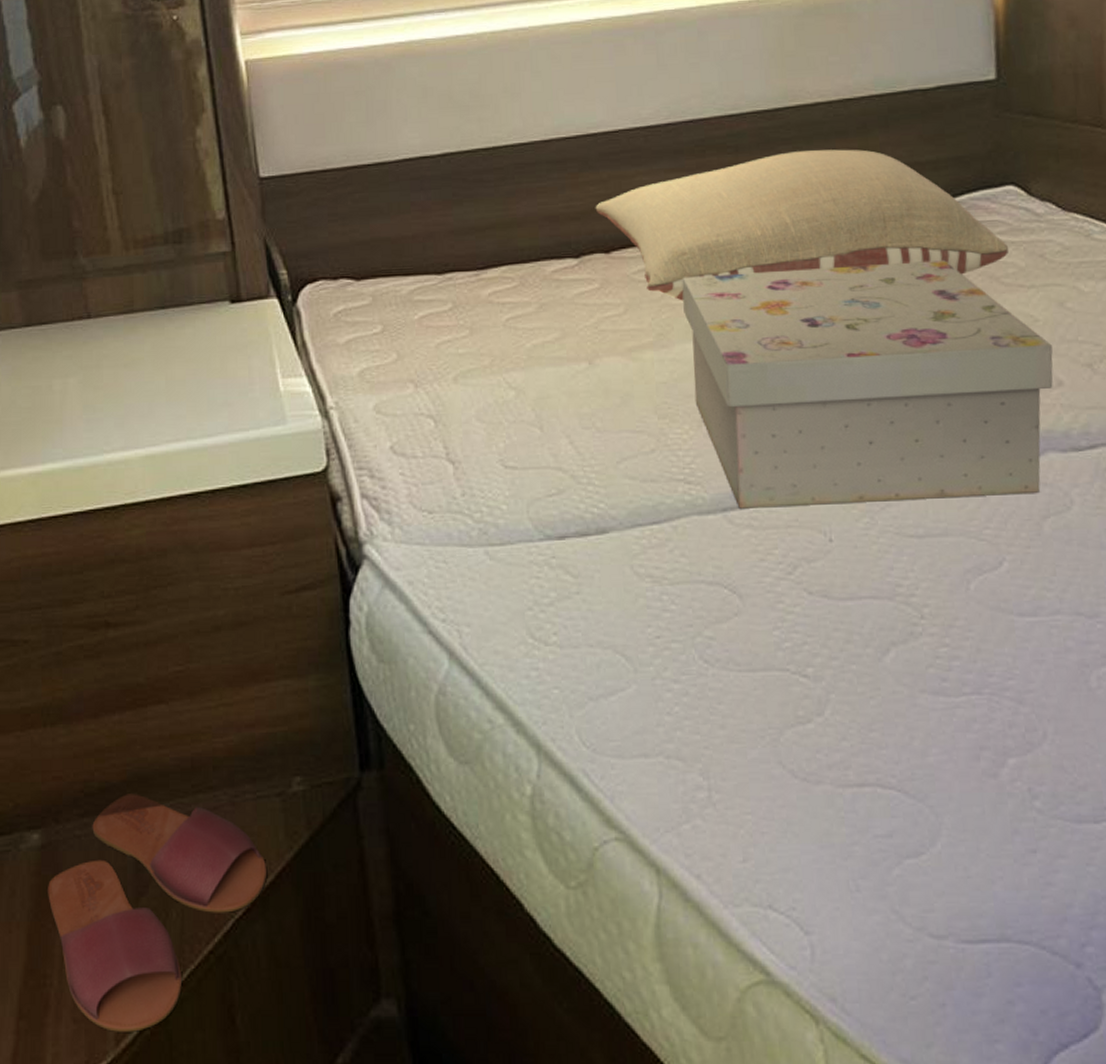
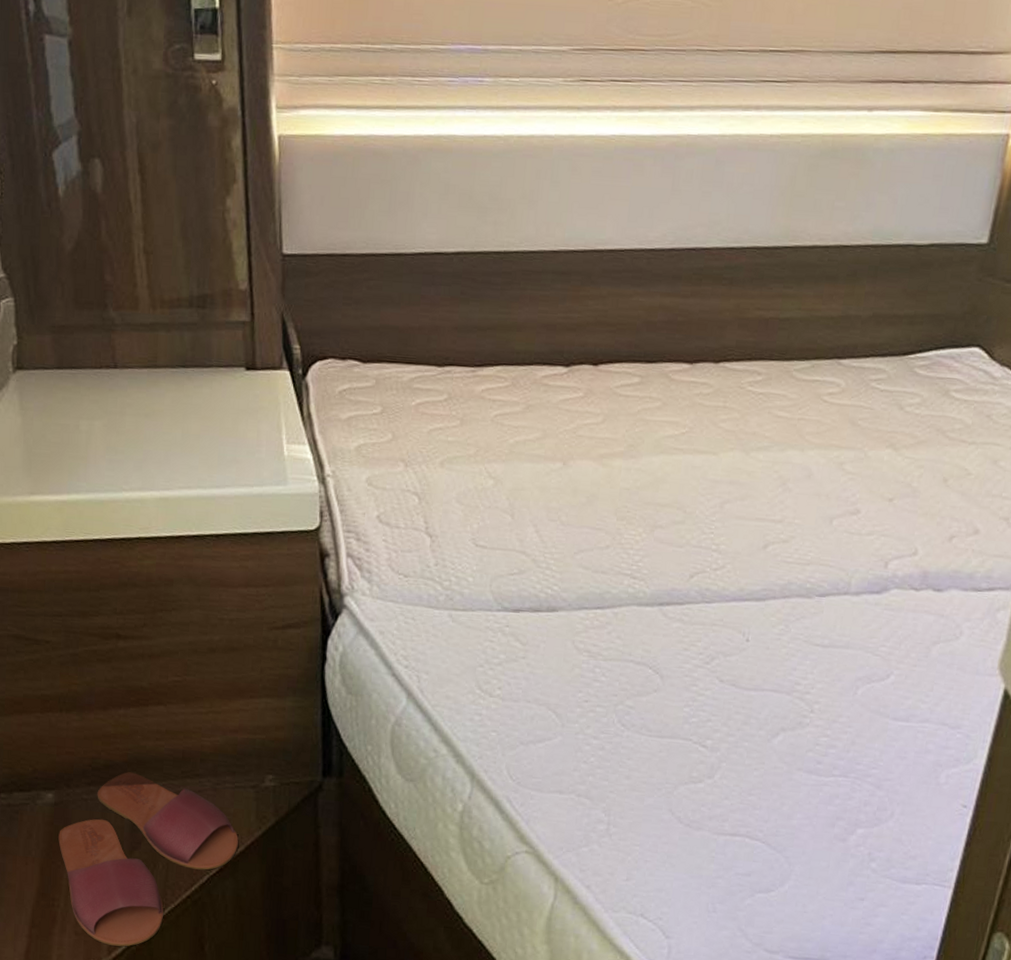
pillow: present [595,149,1009,301] -> none [590,290,961,425]
decorative box: present [682,260,1053,509] -> none [652,396,978,622]

